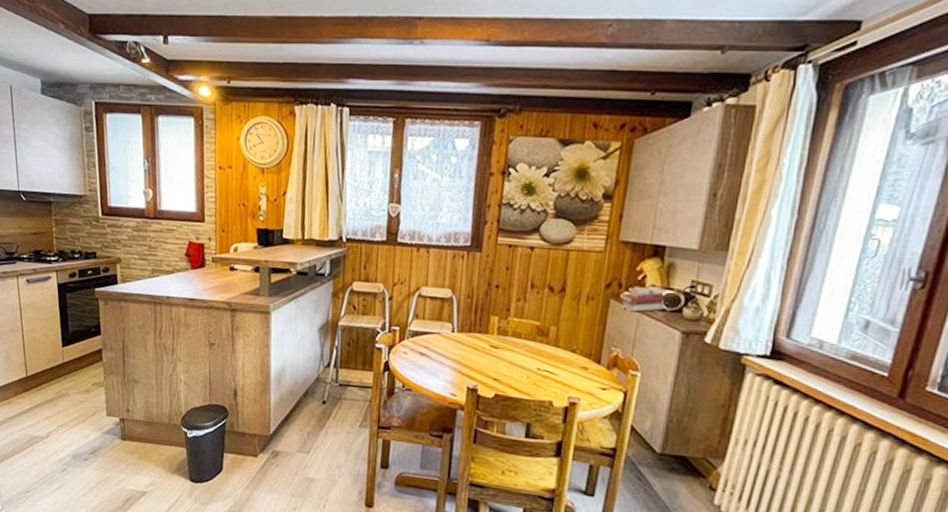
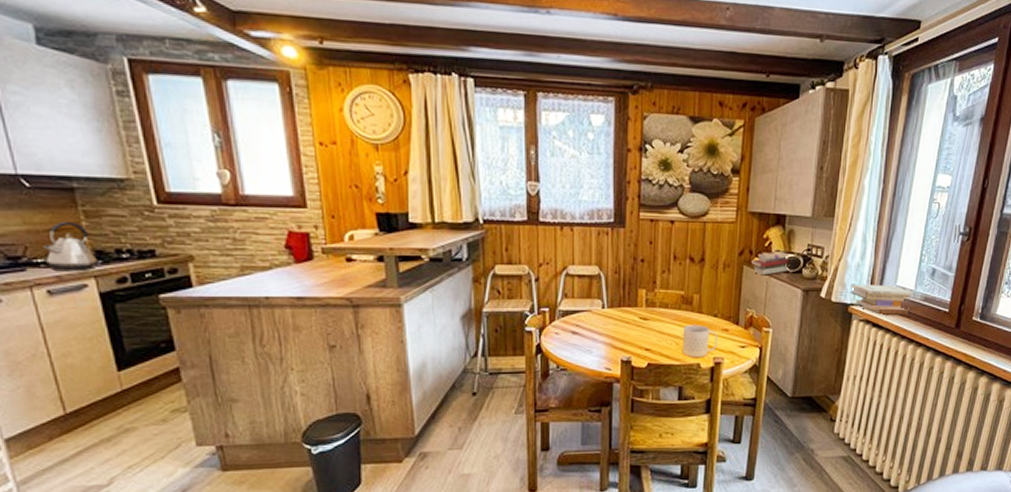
kettle: none [28,227,59,267] -> present [43,221,97,272]
mug: none [533,358,575,396] -> present [682,325,718,358]
books: none [745,330,836,374] -> present [850,284,914,315]

